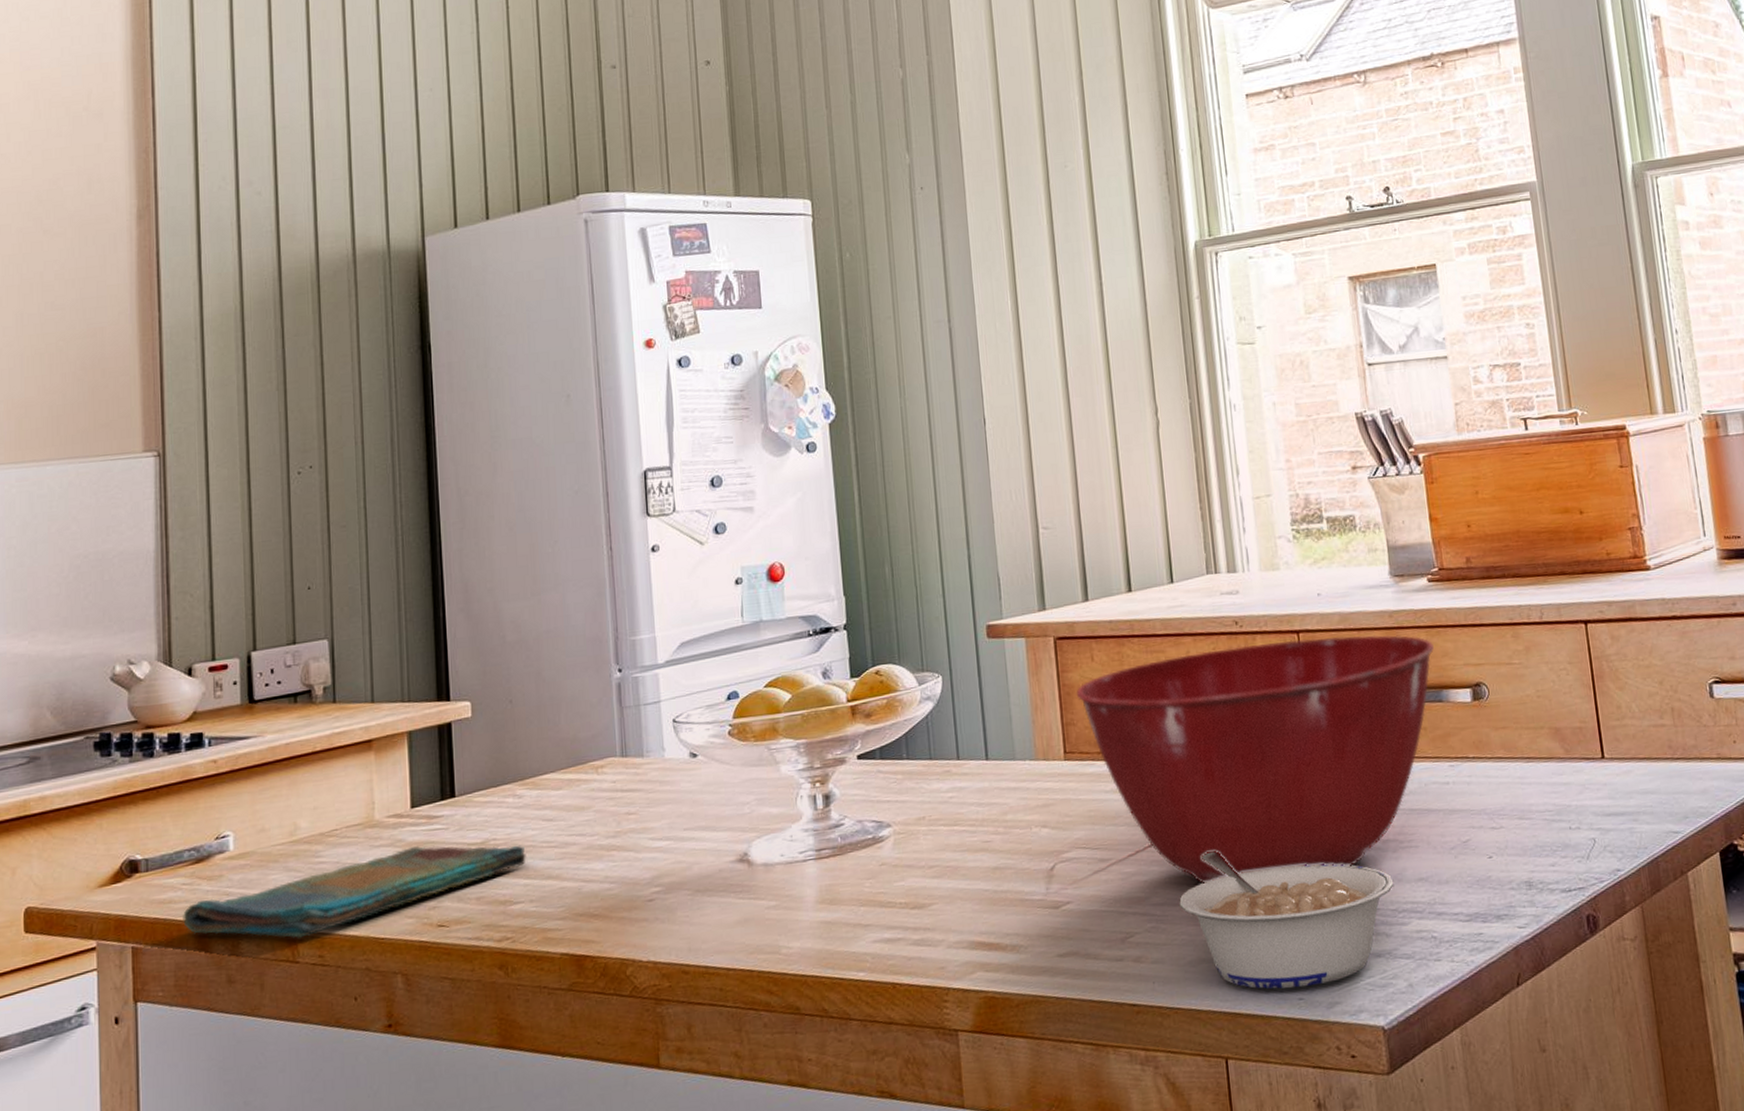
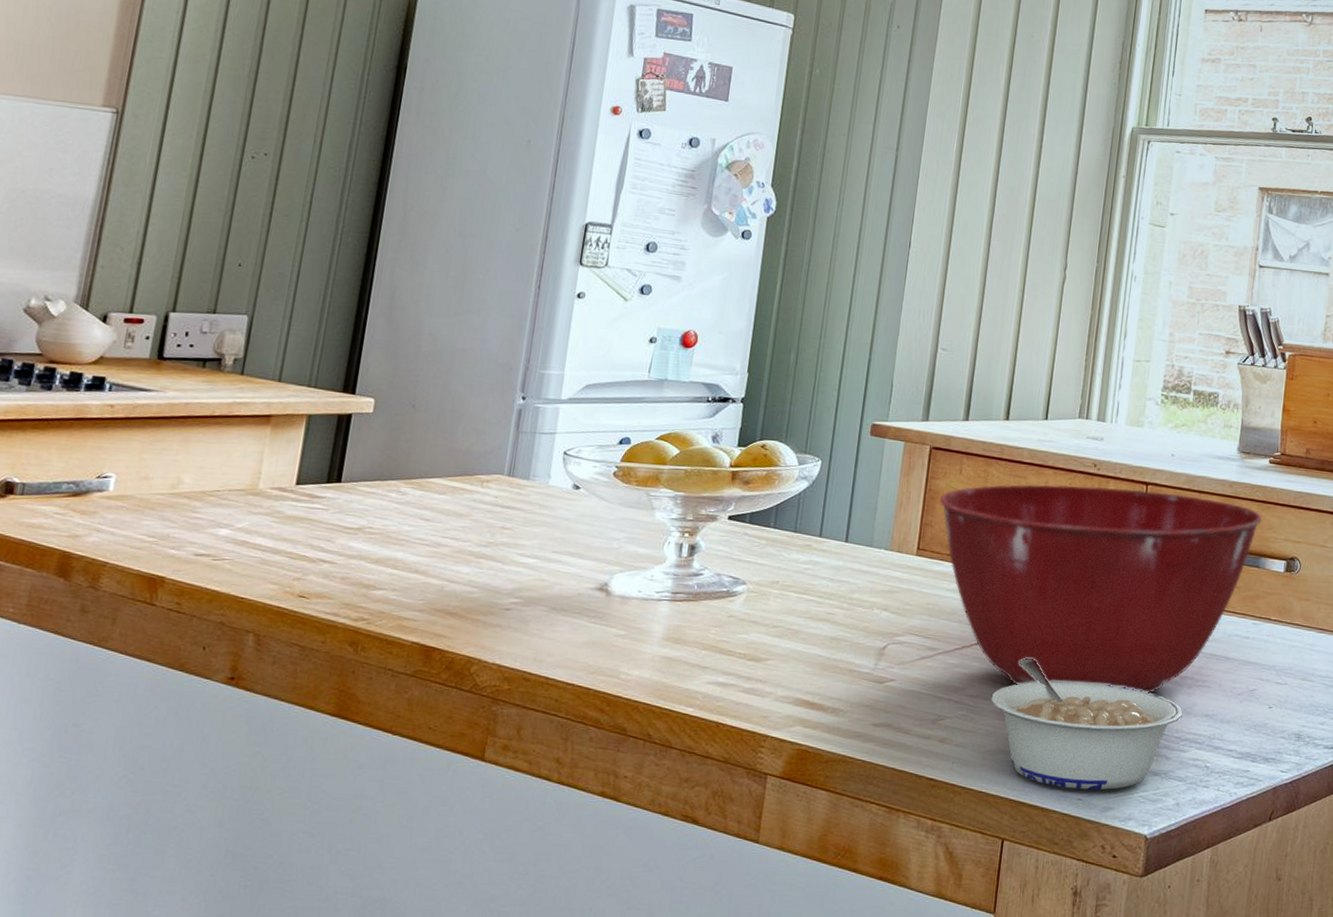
dish towel: present [183,845,526,939] -> none [48,519,398,583]

